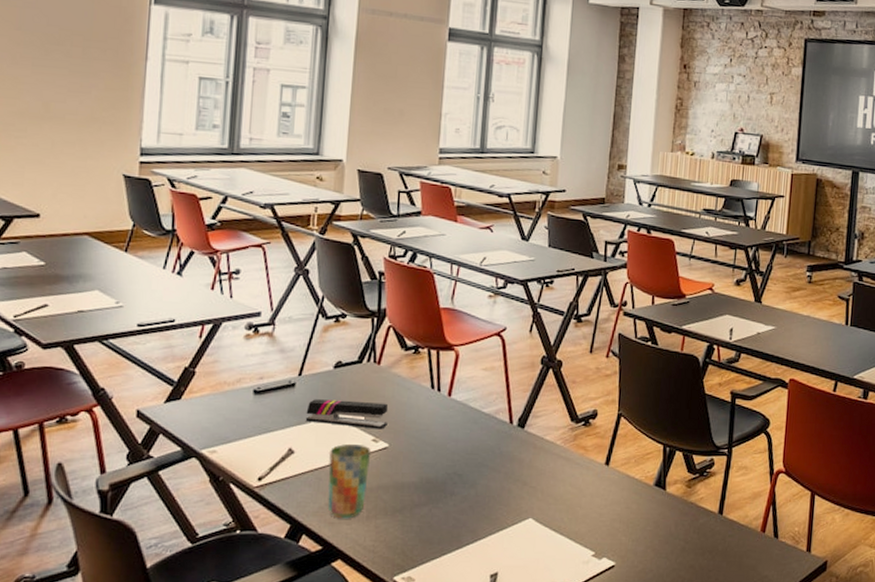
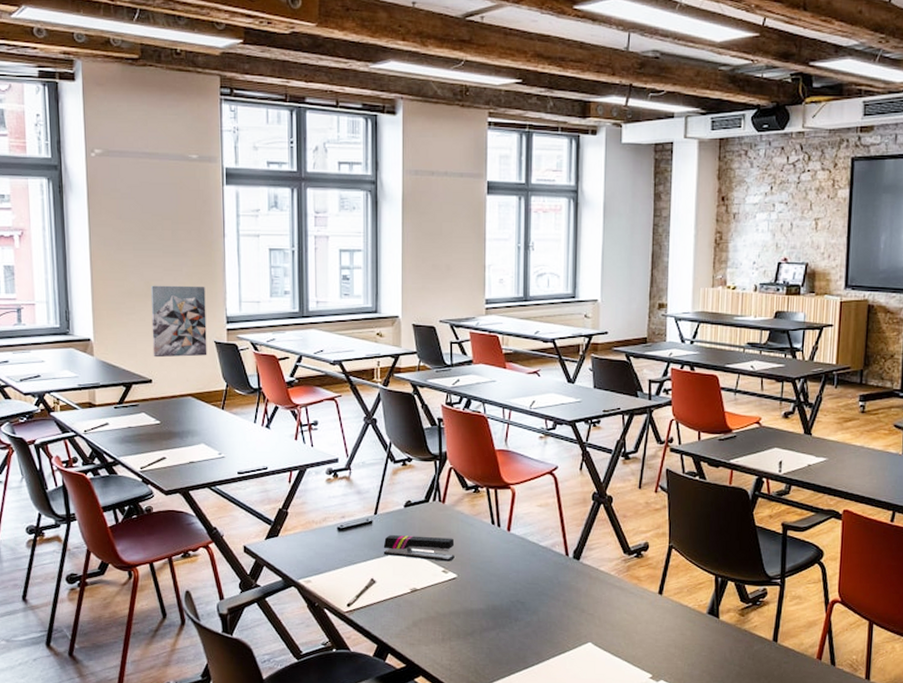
wall art: none [44,107,118,191] -> present [150,285,207,358]
cup: present [327,443,372,519] -> none [405,574,442,641]

